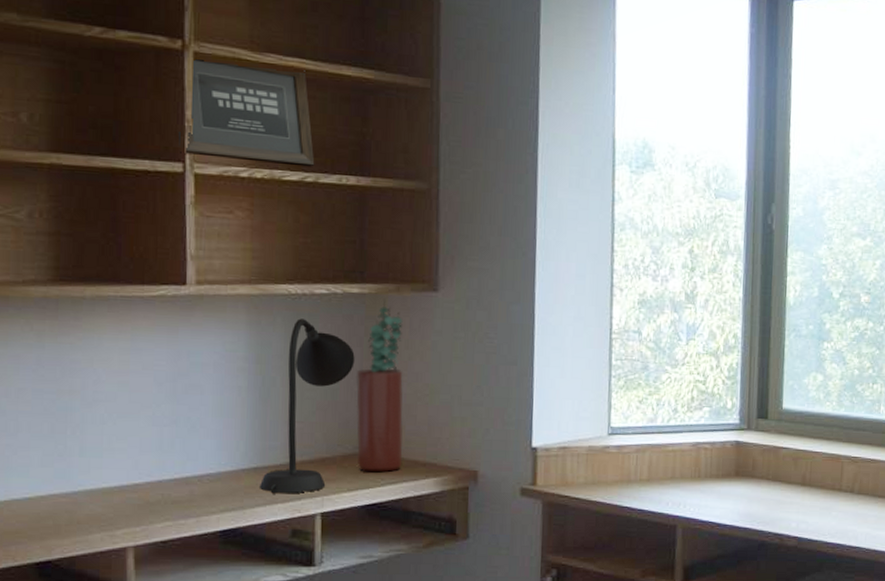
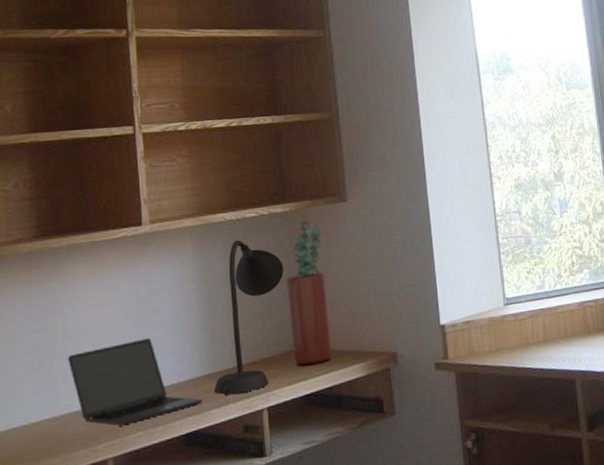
laptop: none [84,417,245,512] -> present [67,337,203,426]
picture frame: present [178,59,315,167] -> none [127,38,237,118]

